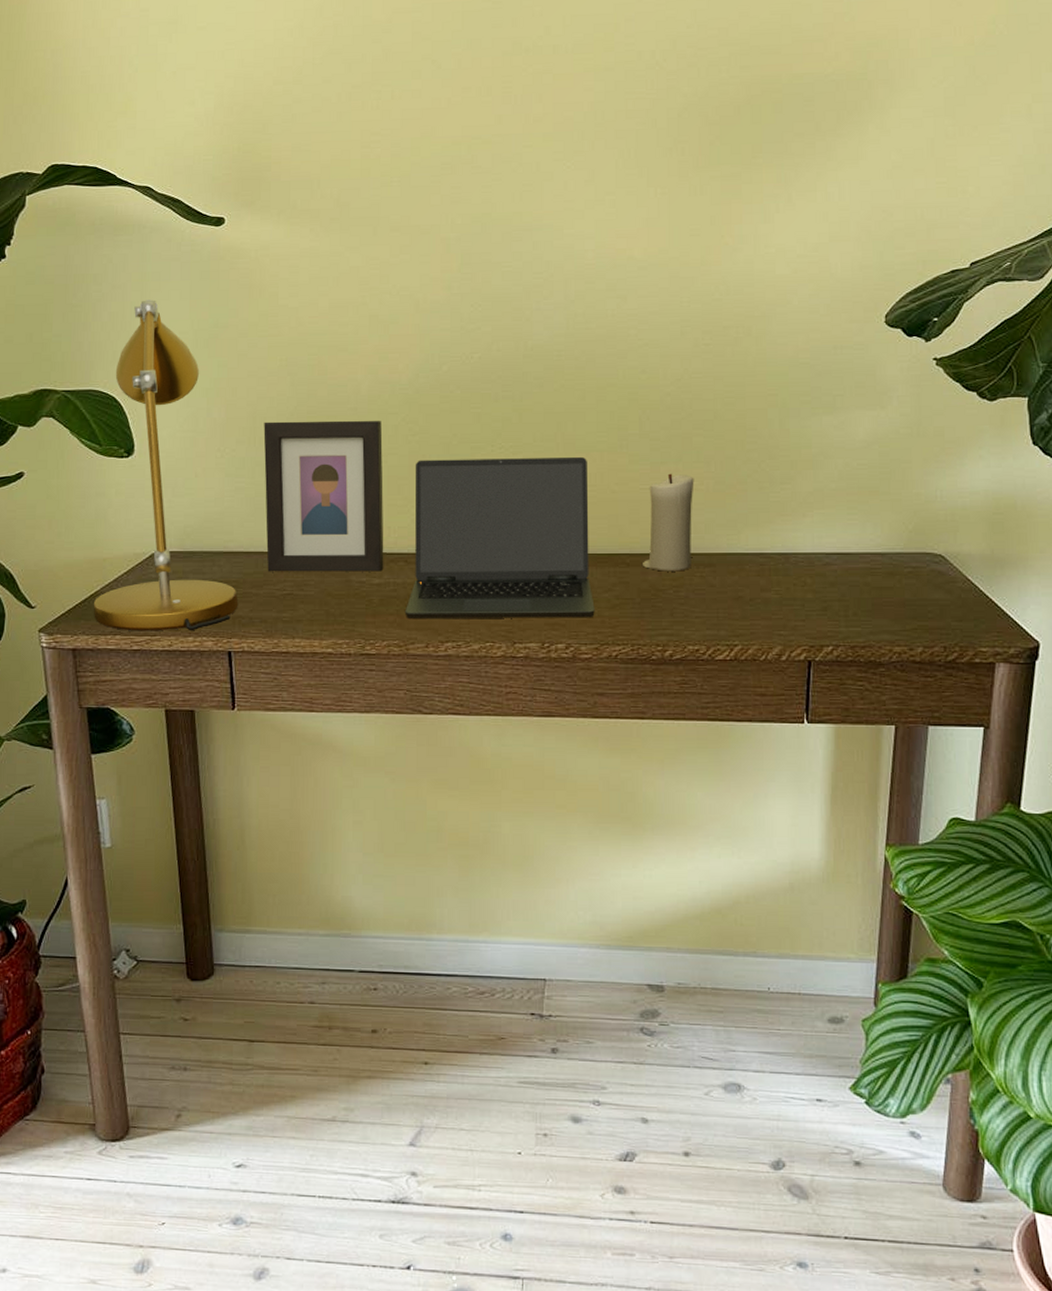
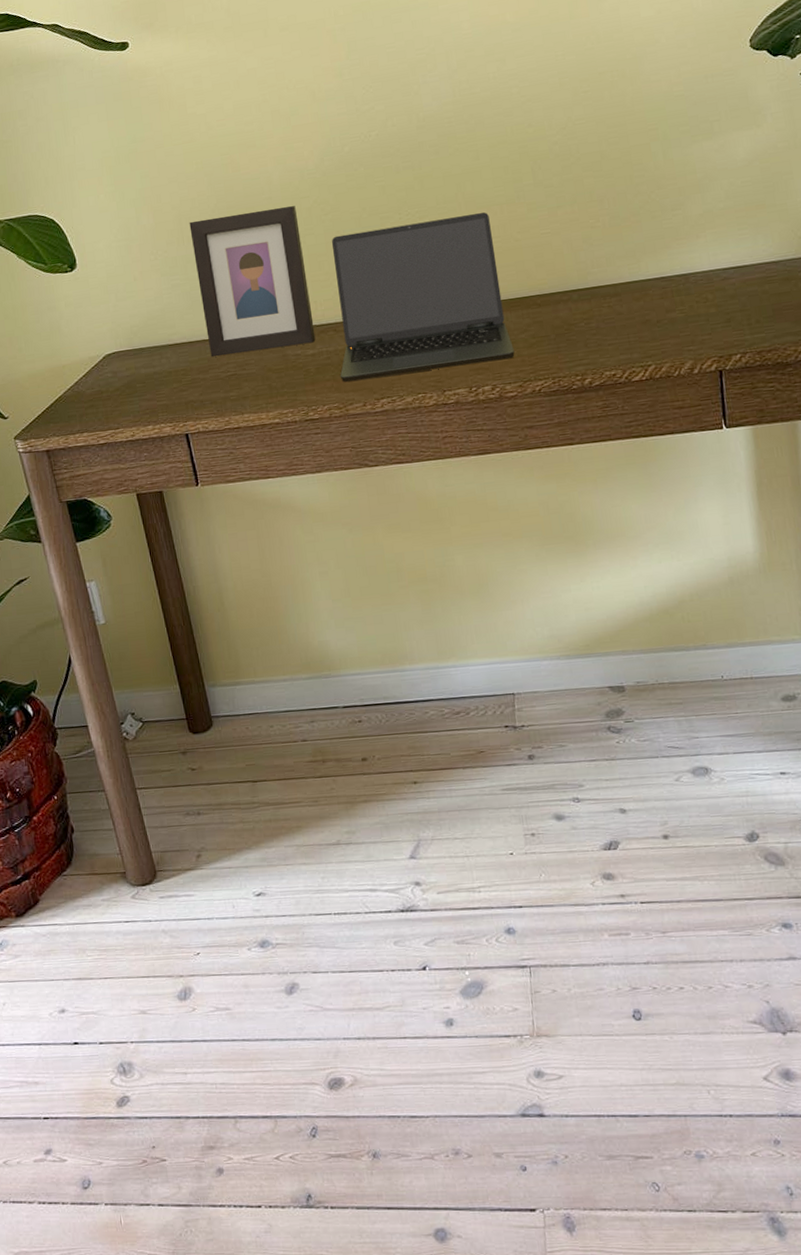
desk lamp: present [93,300,239,631] -> none [49,126,189,428]
candle: present [642,473,694,572] -> none [549,214,599,307]

